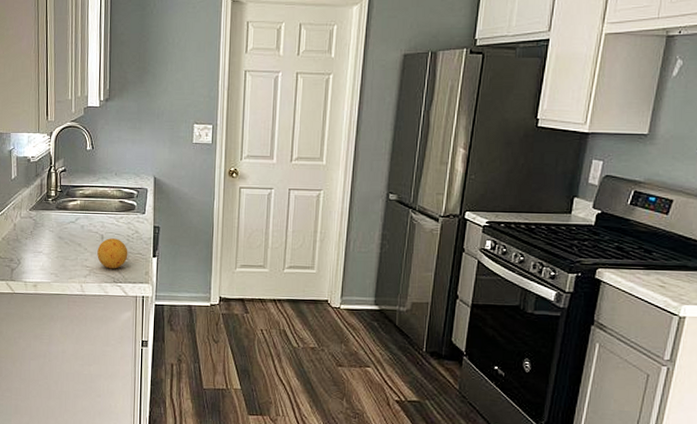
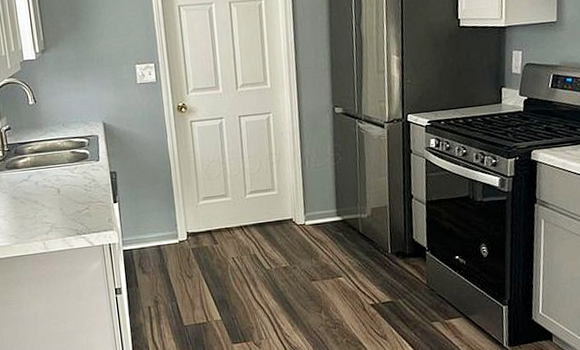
fruit: present [97,238,128,269] -> none [55,190,88,222]

